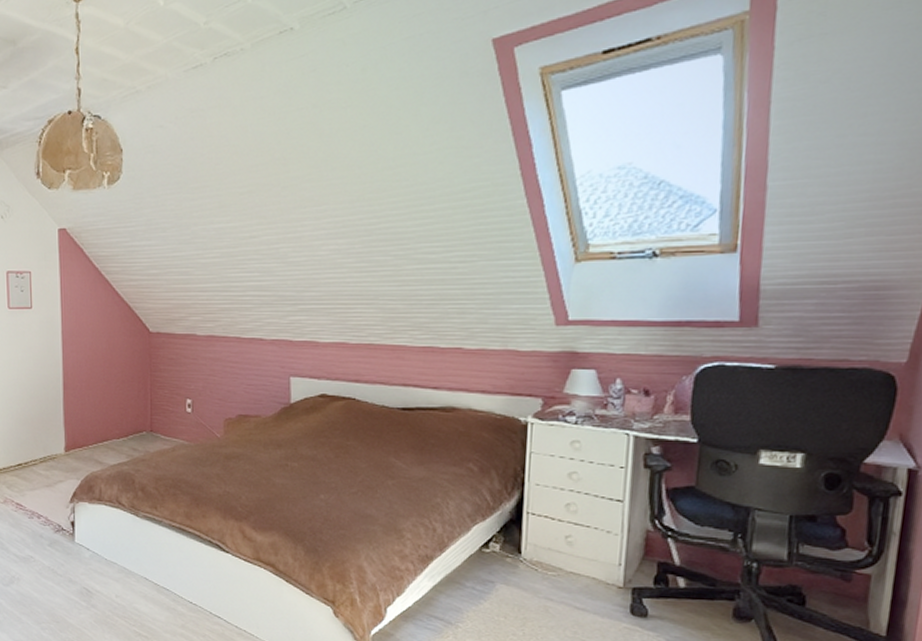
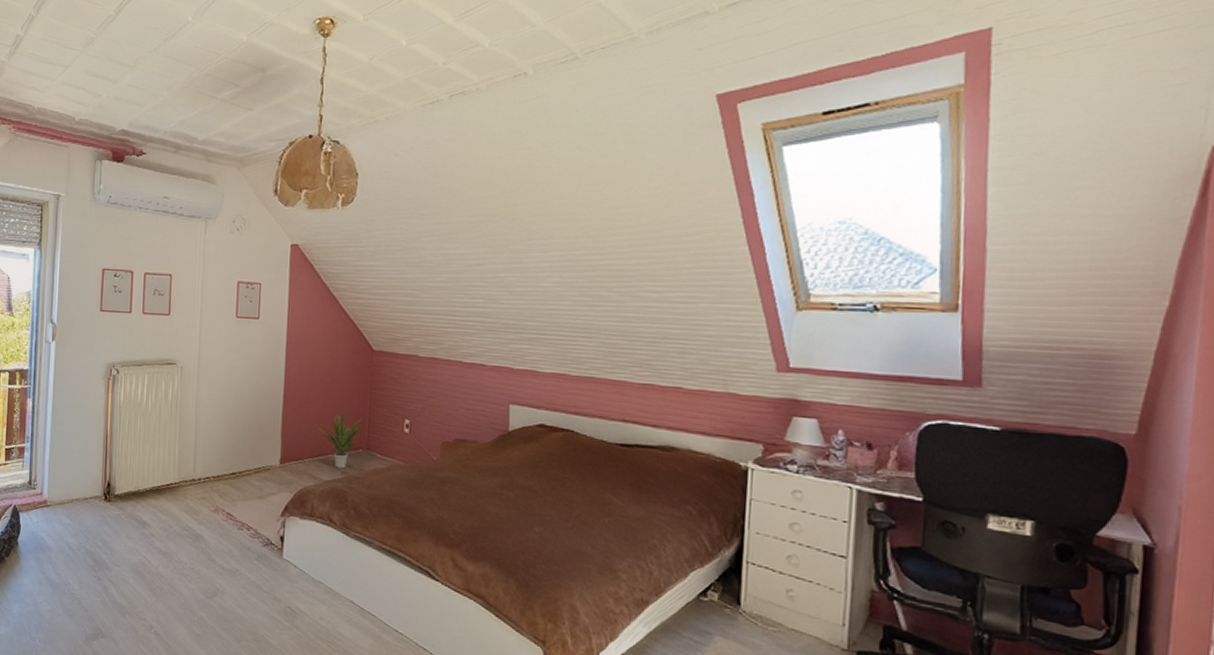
potted plant: none [100,398,145,452] -> present [318,413,363,469]

